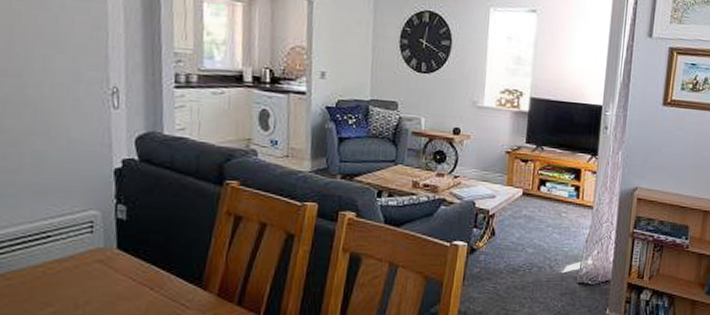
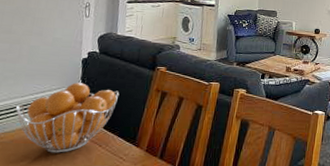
fruit basket: none [22,202,174,299] -> present [15,82,119,153]

